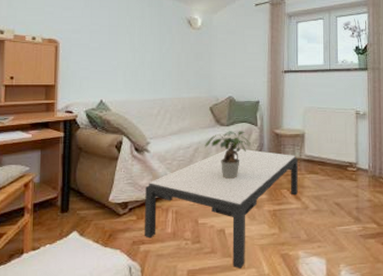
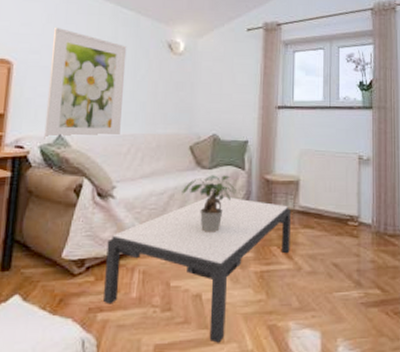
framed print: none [88,9,153,105] -> present [44,27,127,139]

